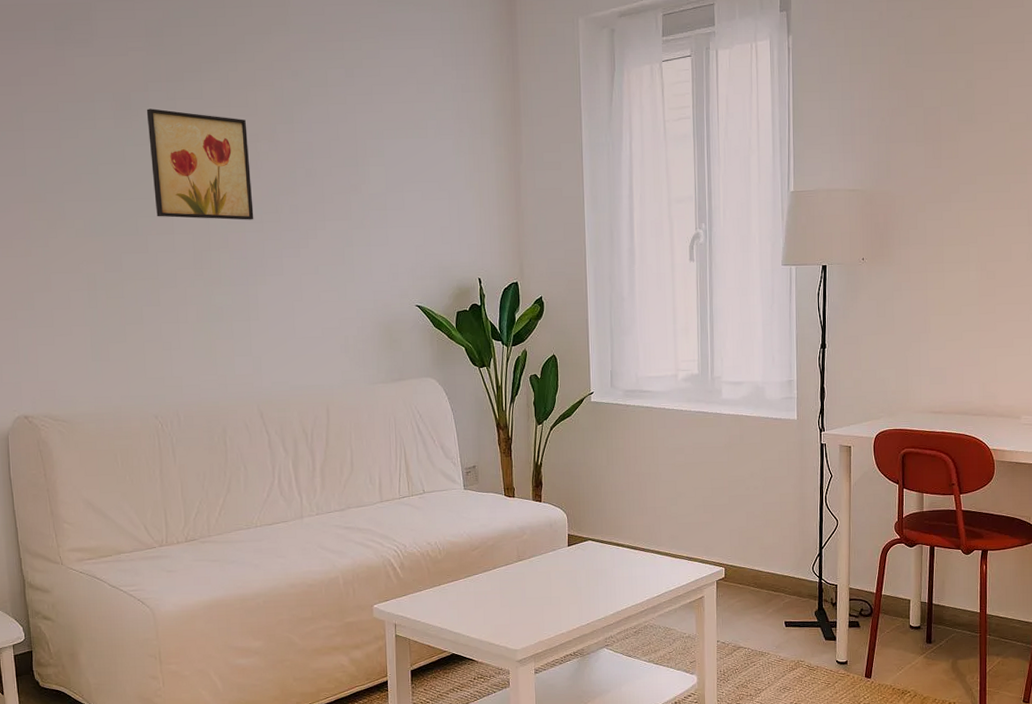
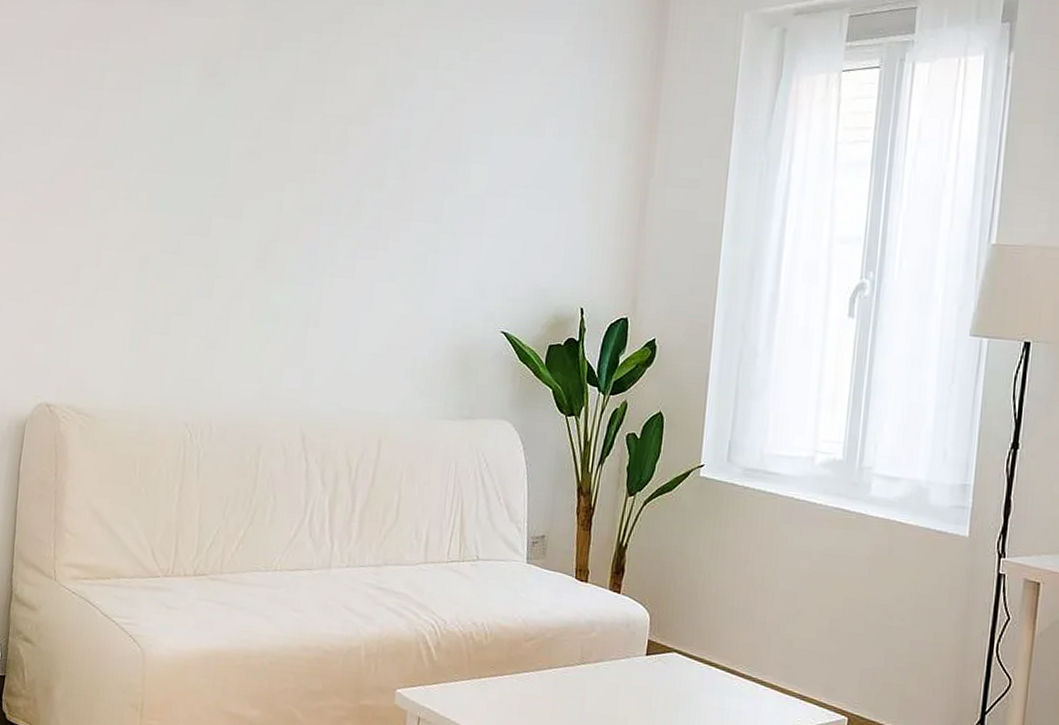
wall art: present [146,108,254,220] -> none [226,77,341,212]

